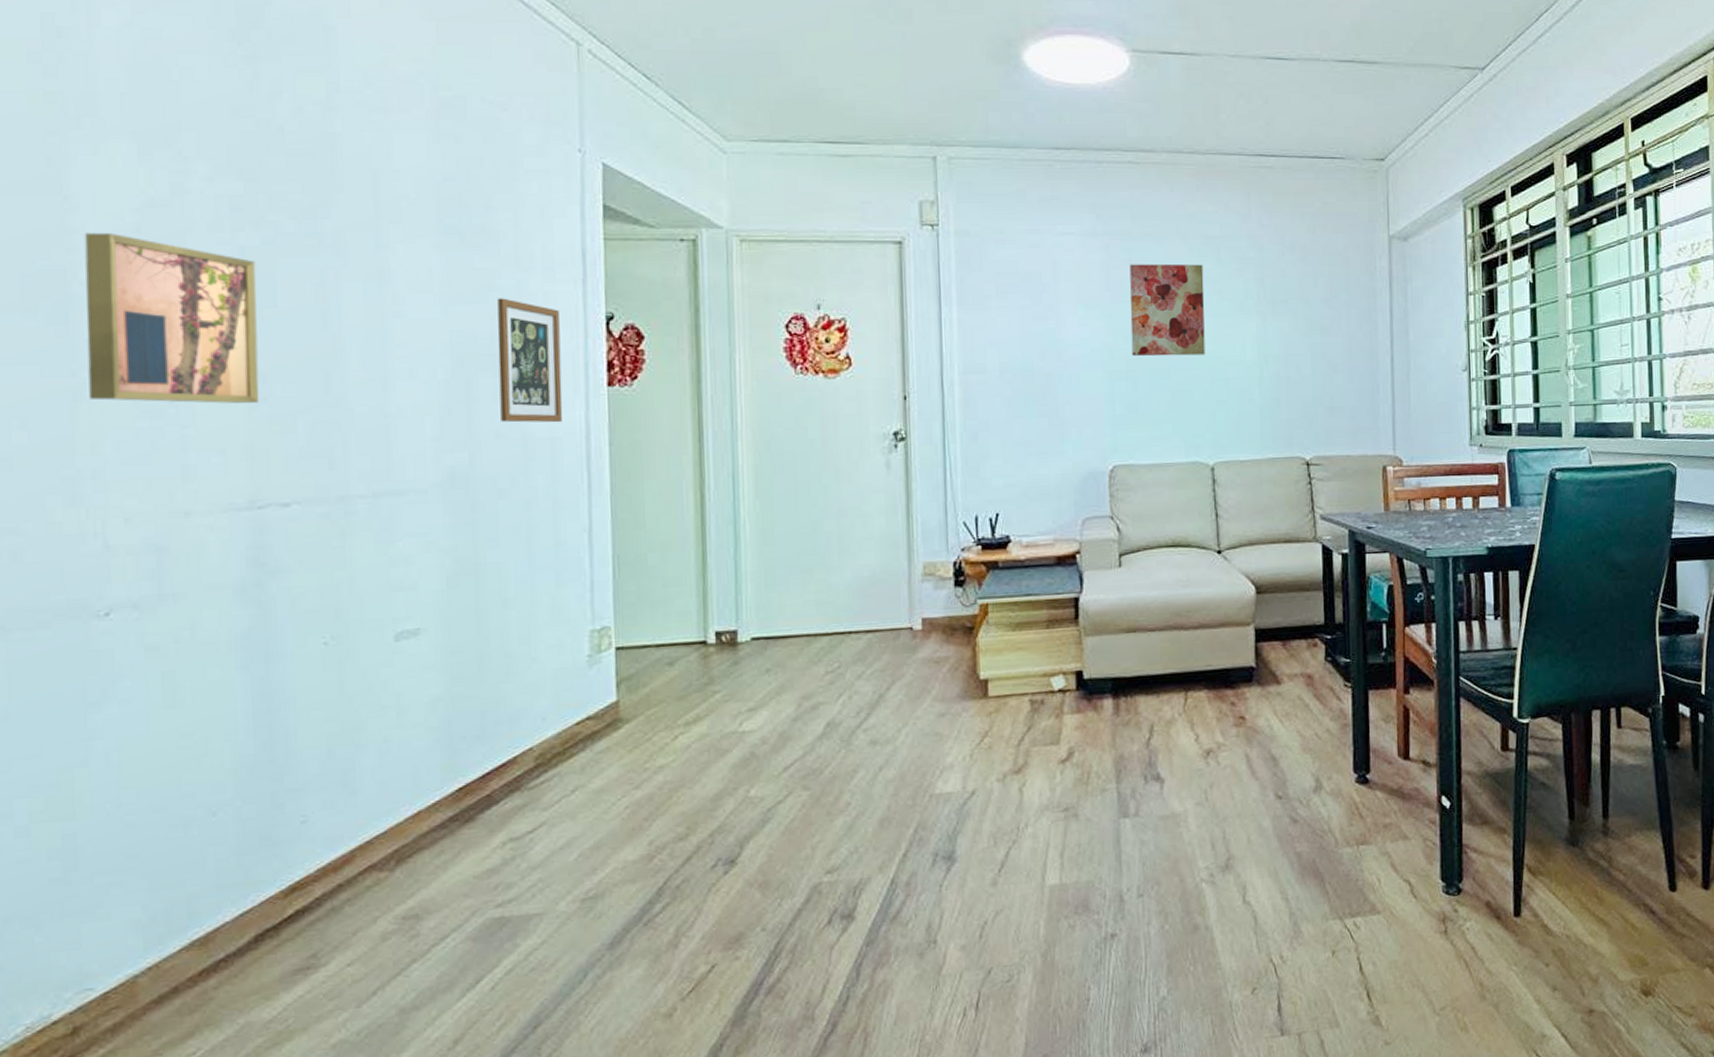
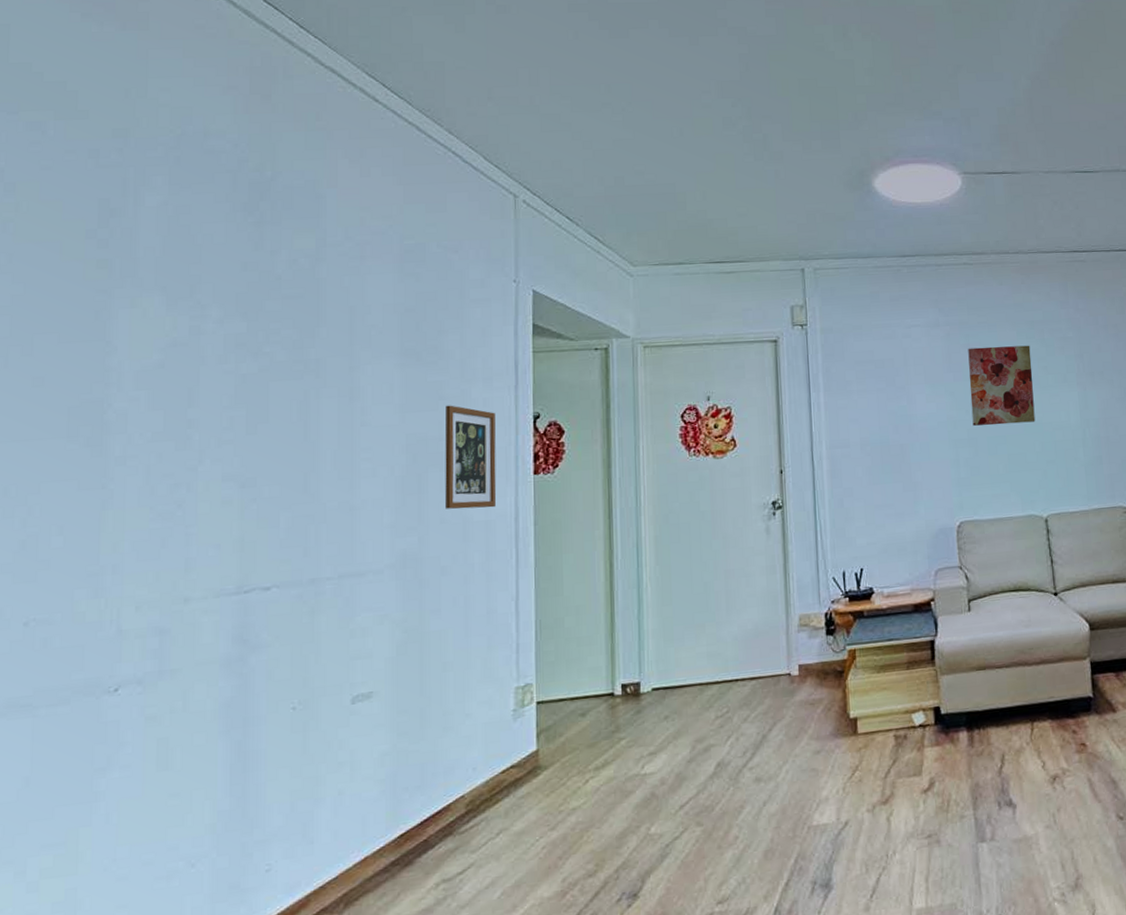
wall art: present [84,232,260,404] -> none [115,369,253,507]

